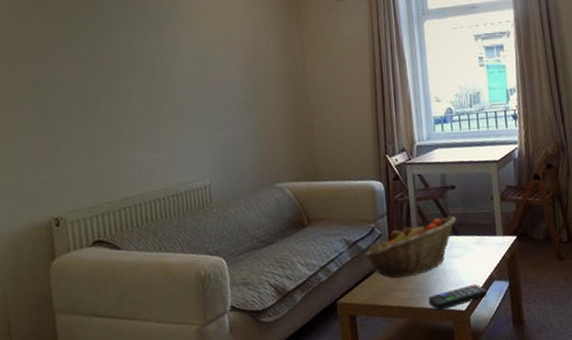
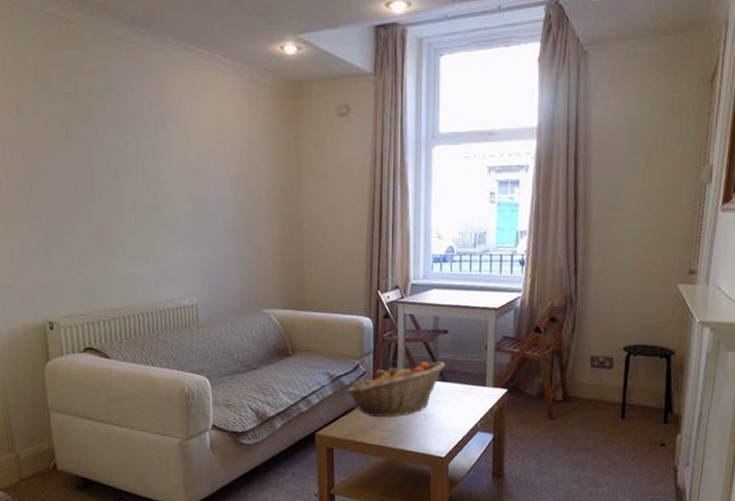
remote control: present [428,283,487,311] -> none [407,432,469,454]

